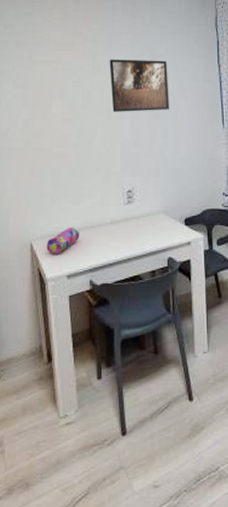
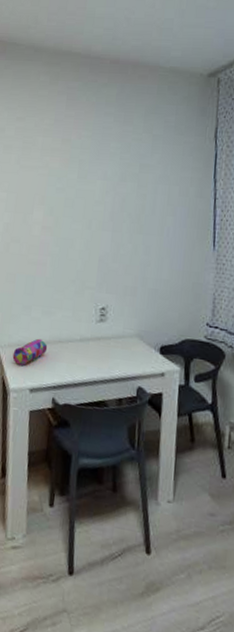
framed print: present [109,59,170,112] -> none [93,168,157,226]

